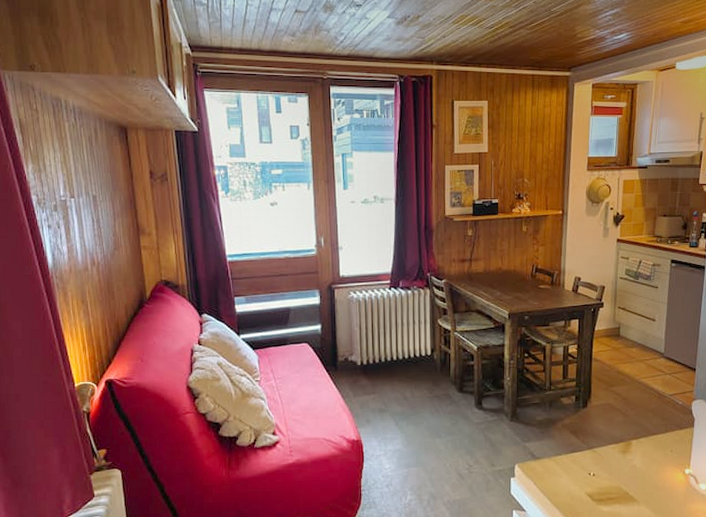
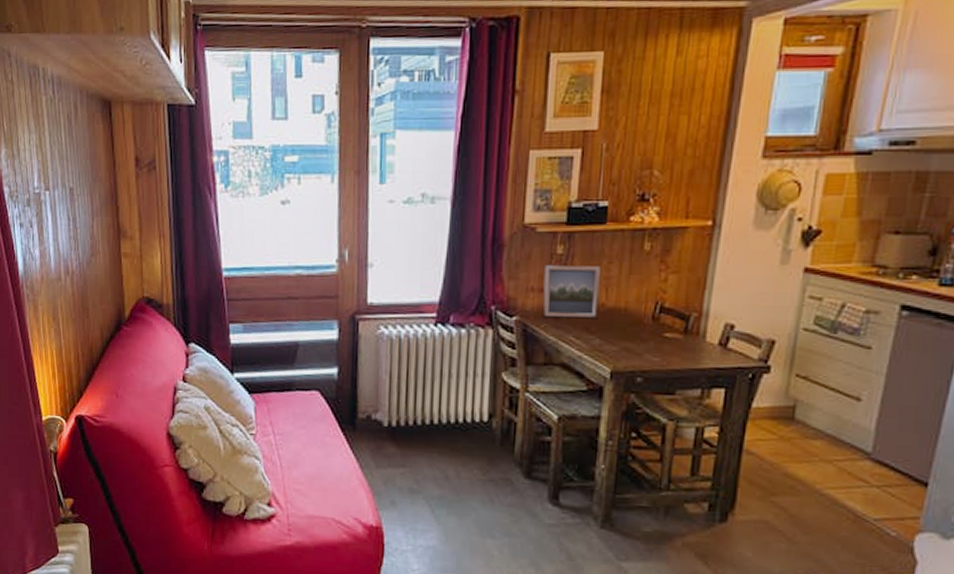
picture frame: none [461,243,498,279] -> present [542,265,601,319]

